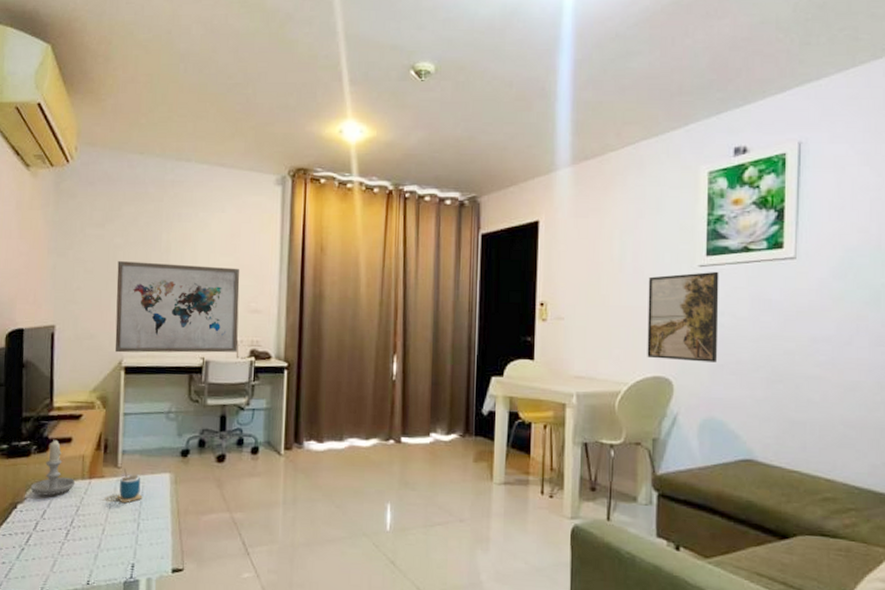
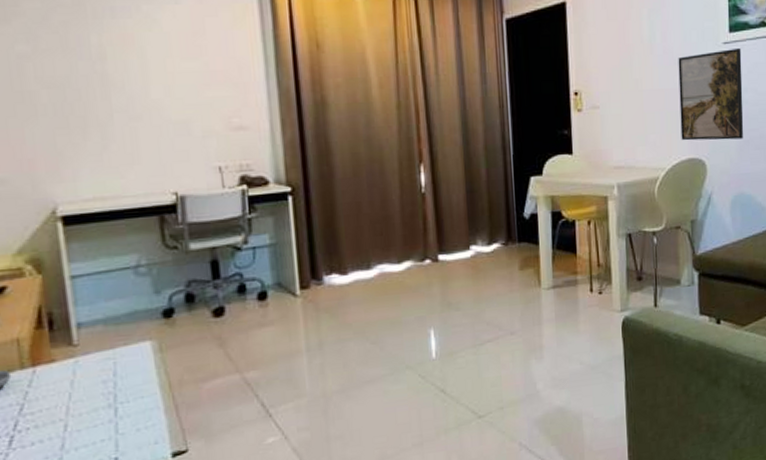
wall art: present [115,261,240,353] -> none [26,75,222,199]
cup: present [117,467,143,503] -> none [78,344,116,389]

